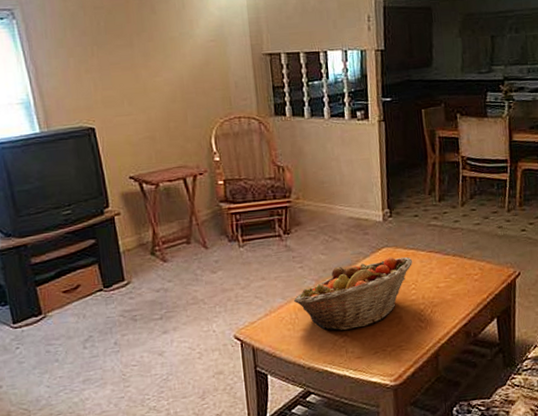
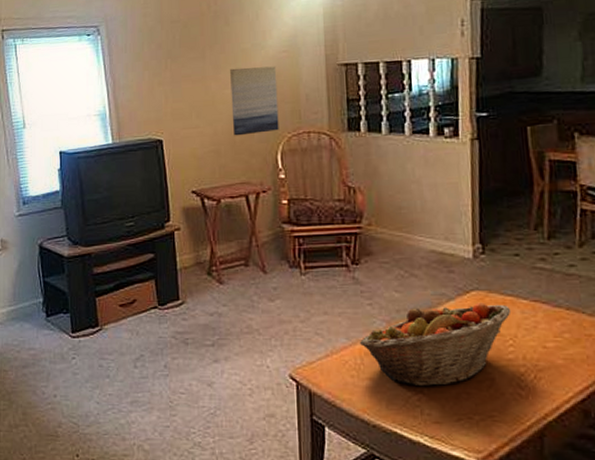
wall art: none [160,55,212,122] -> present [230,66,279,136]

